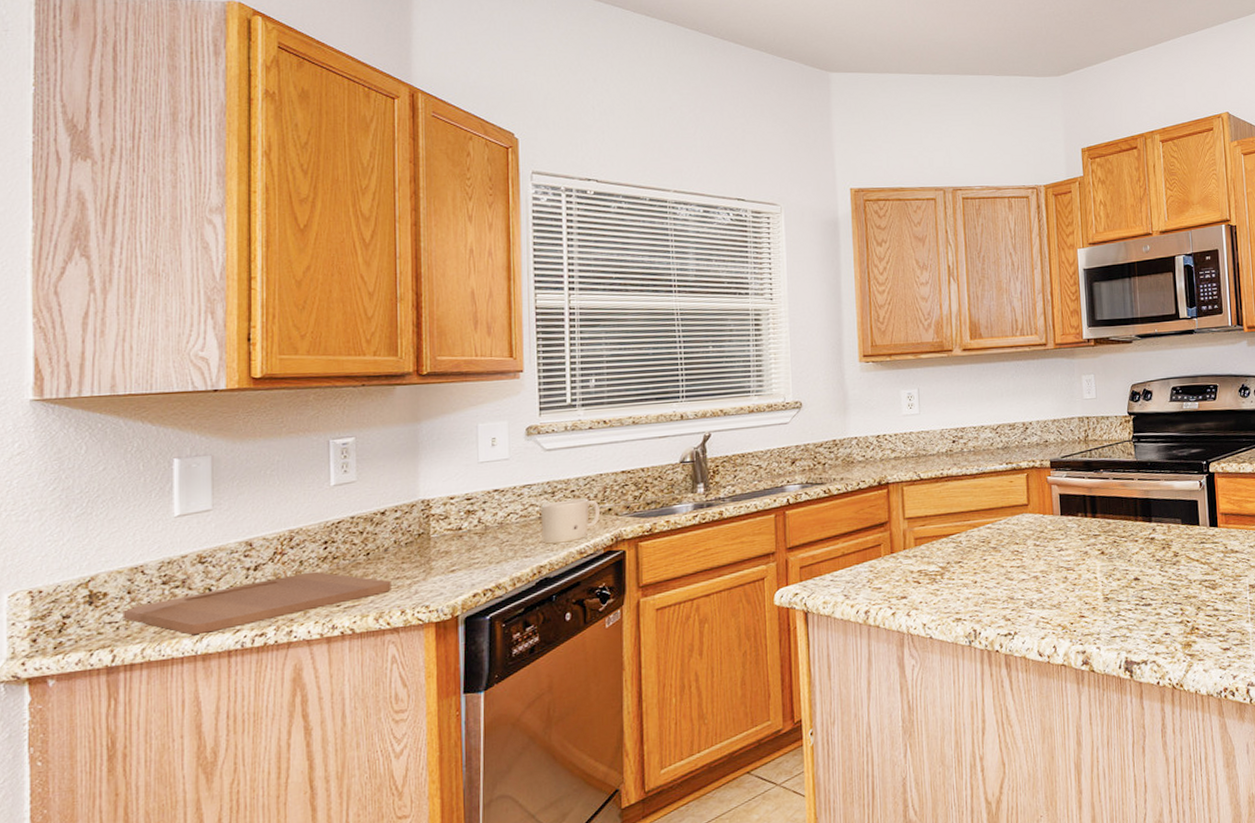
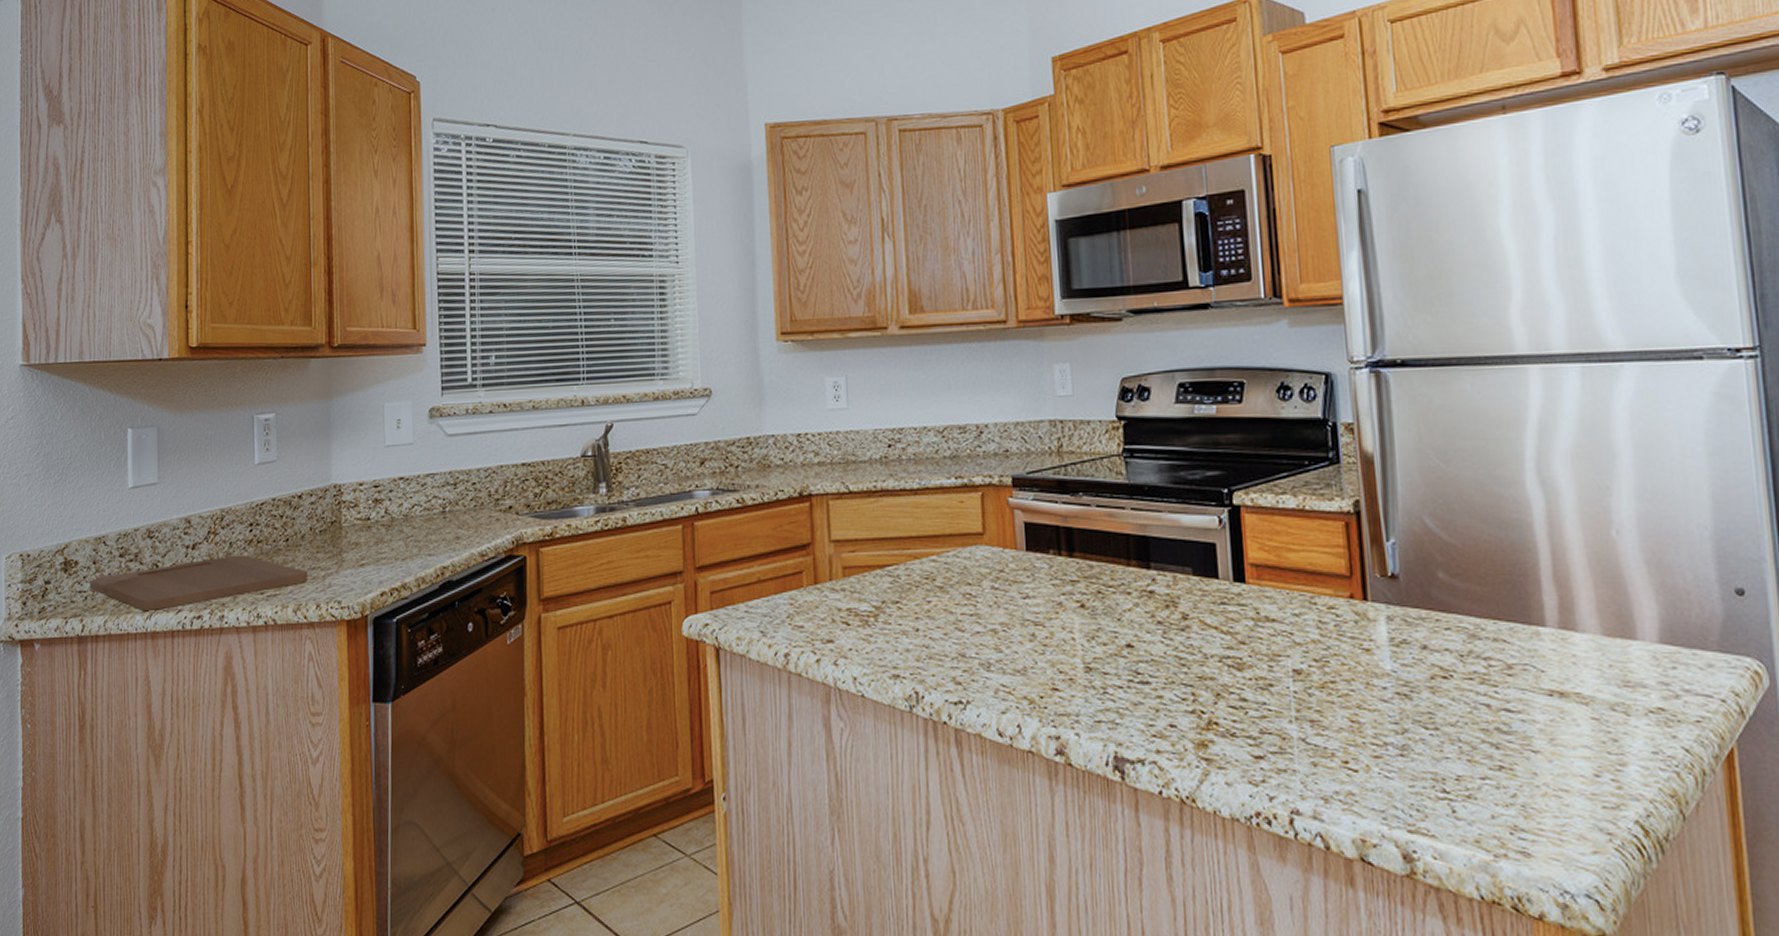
mug: present [541,498,601,544] -> none [443,493,502,543]

